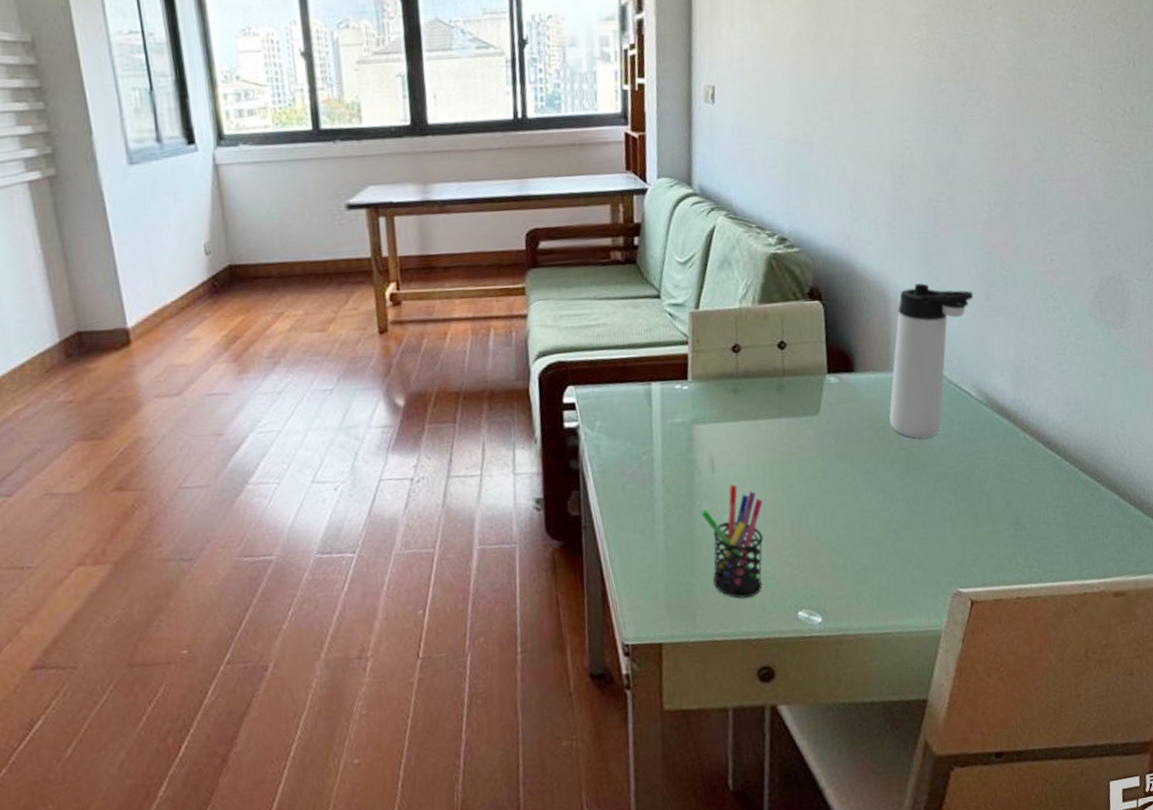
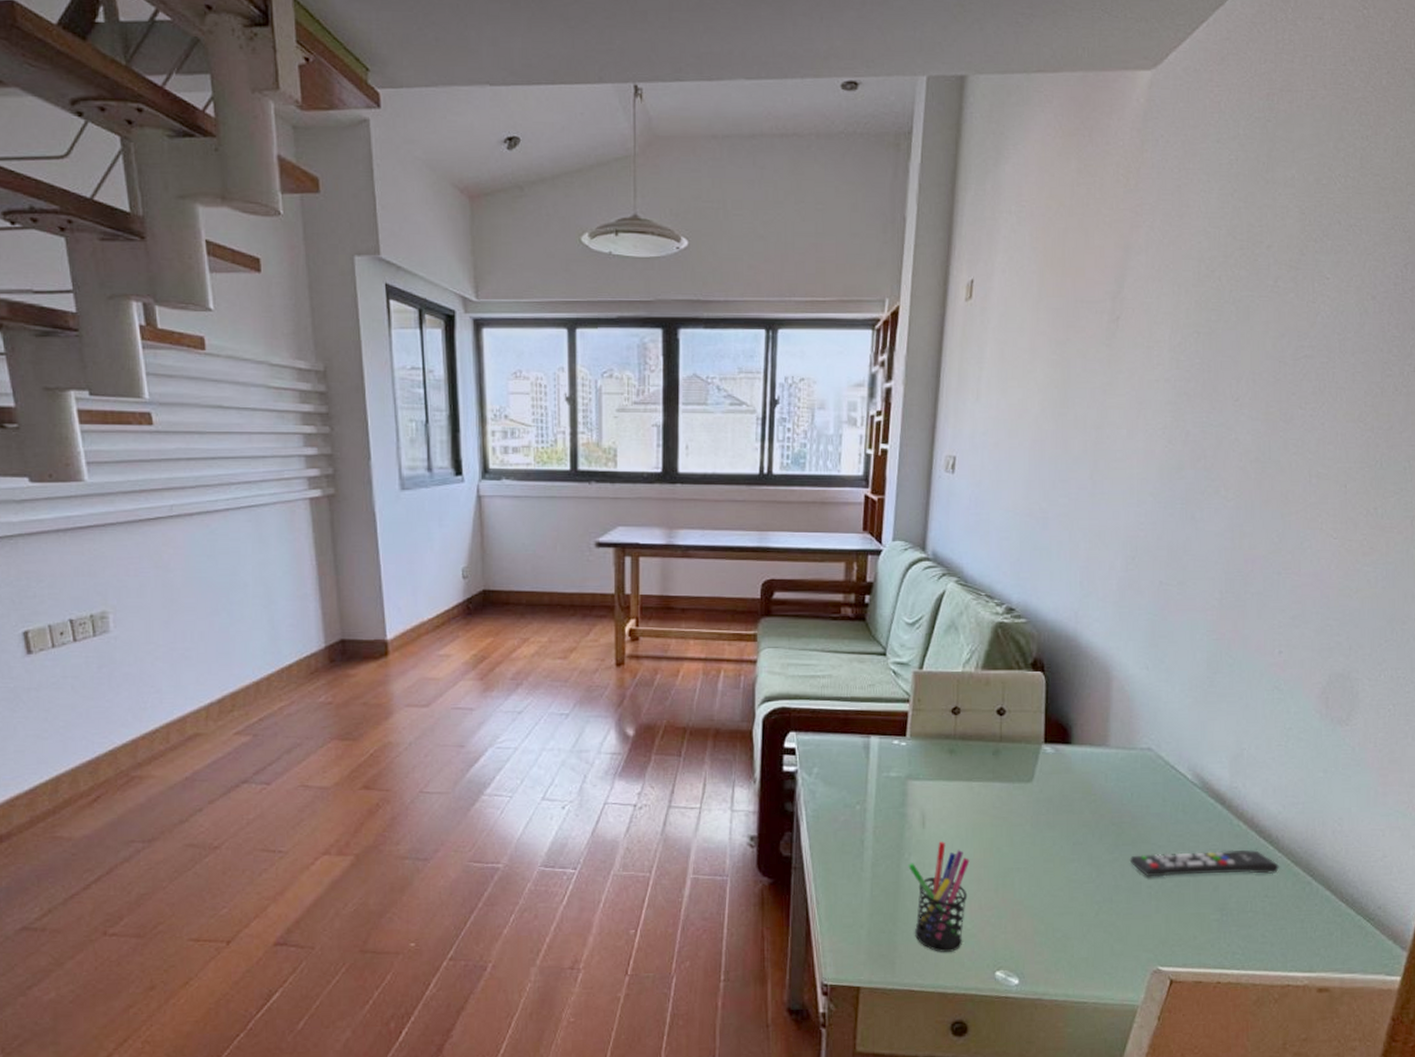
thermos bottle: present [889,283,974,439] -> none [1103,664,1197,816]
remote control: none [921,461,1068,500] -> present [1129,850,1279,877]

